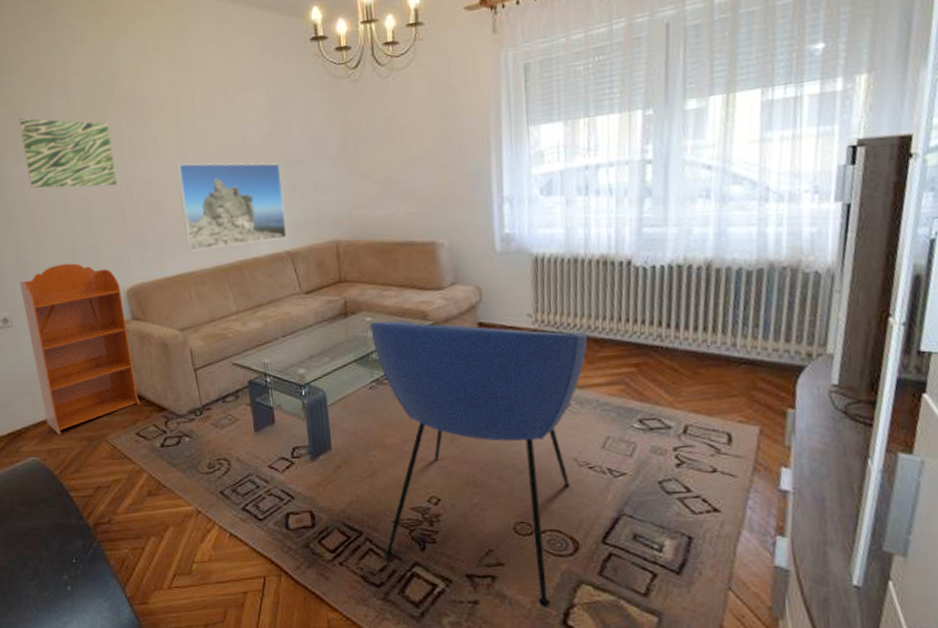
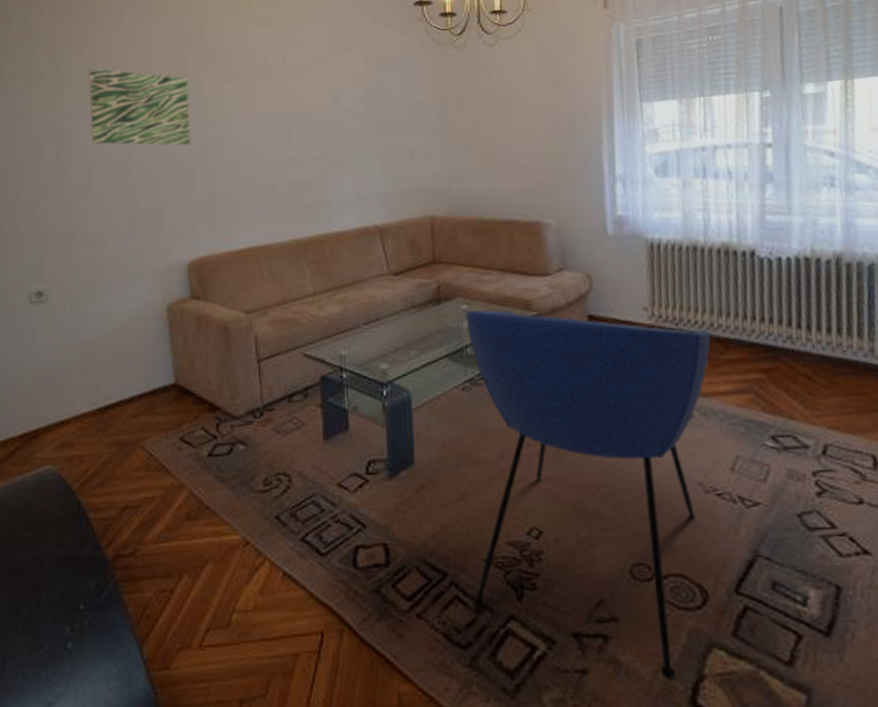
bookcase: present [19,263,141,436] -> none [63,229,190,439]
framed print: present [176,163,288,252] -> none [259,124,377,222]

